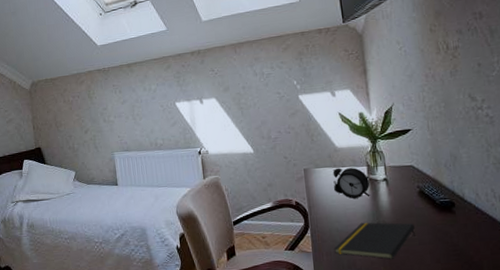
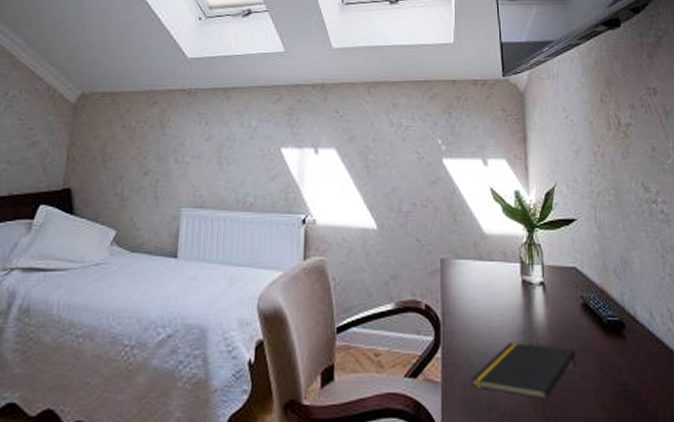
alarm clock: present [332,168,370,199] -> none [476,262,523,306]

